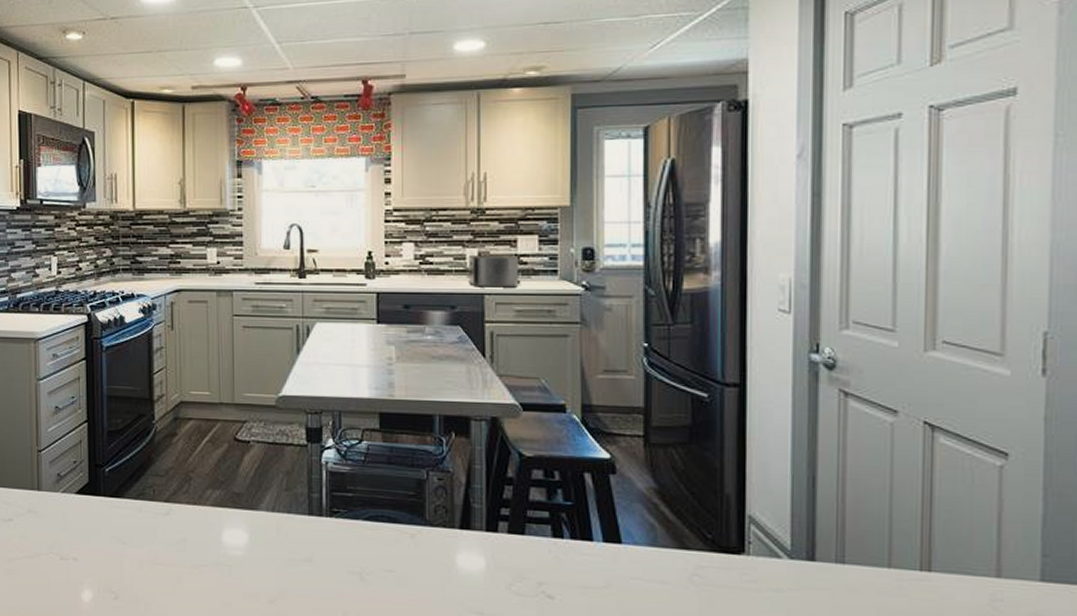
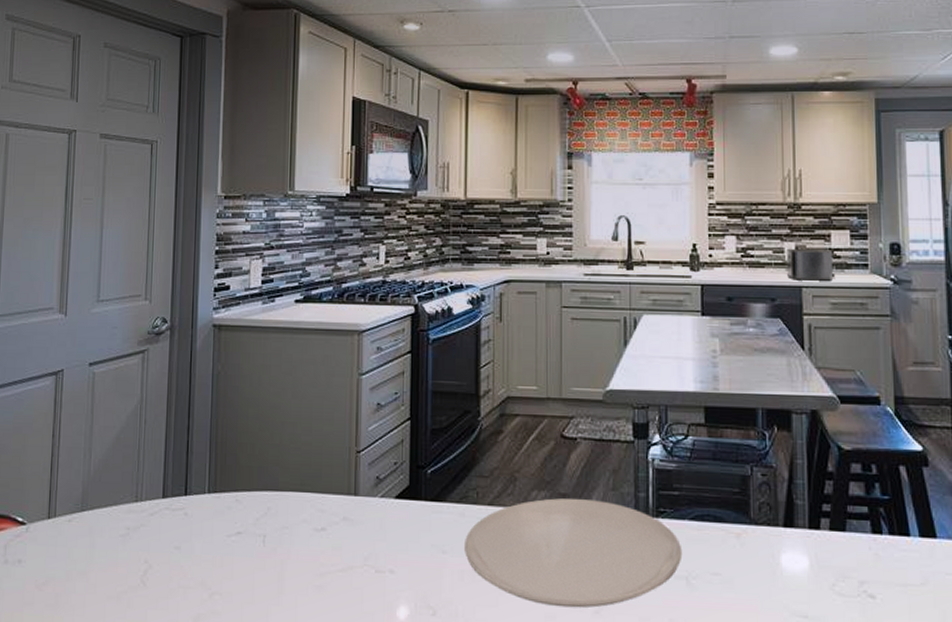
plate: none [143,497,356,598] -> present [465,498,683,608]

